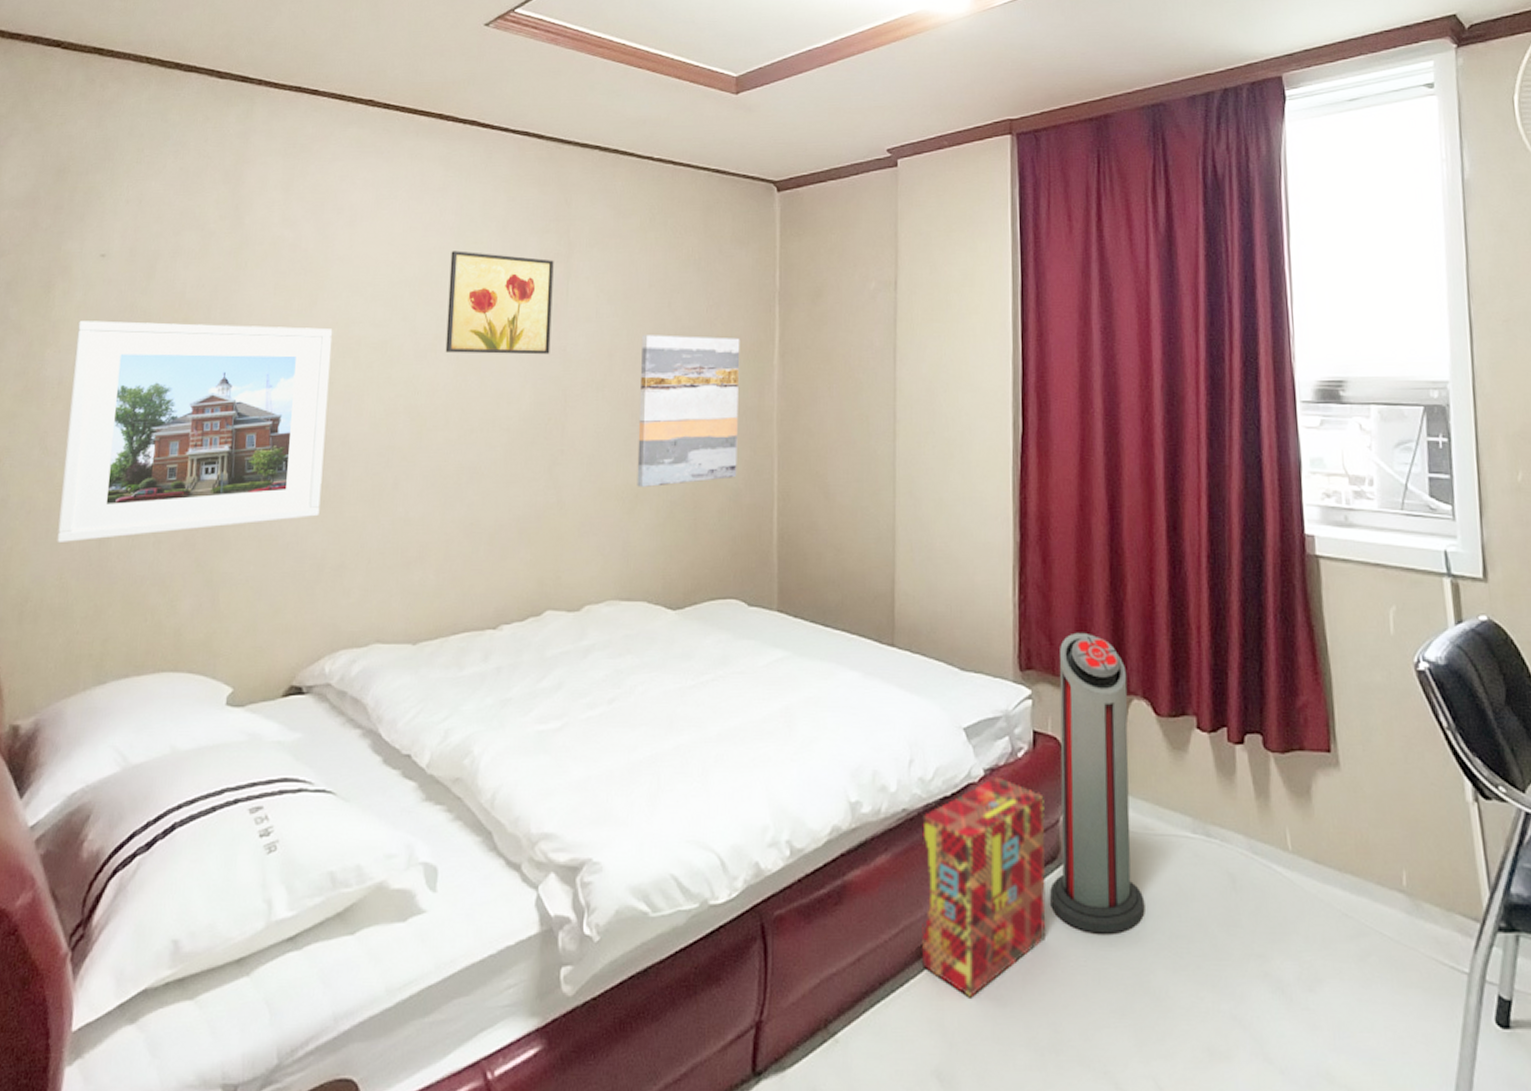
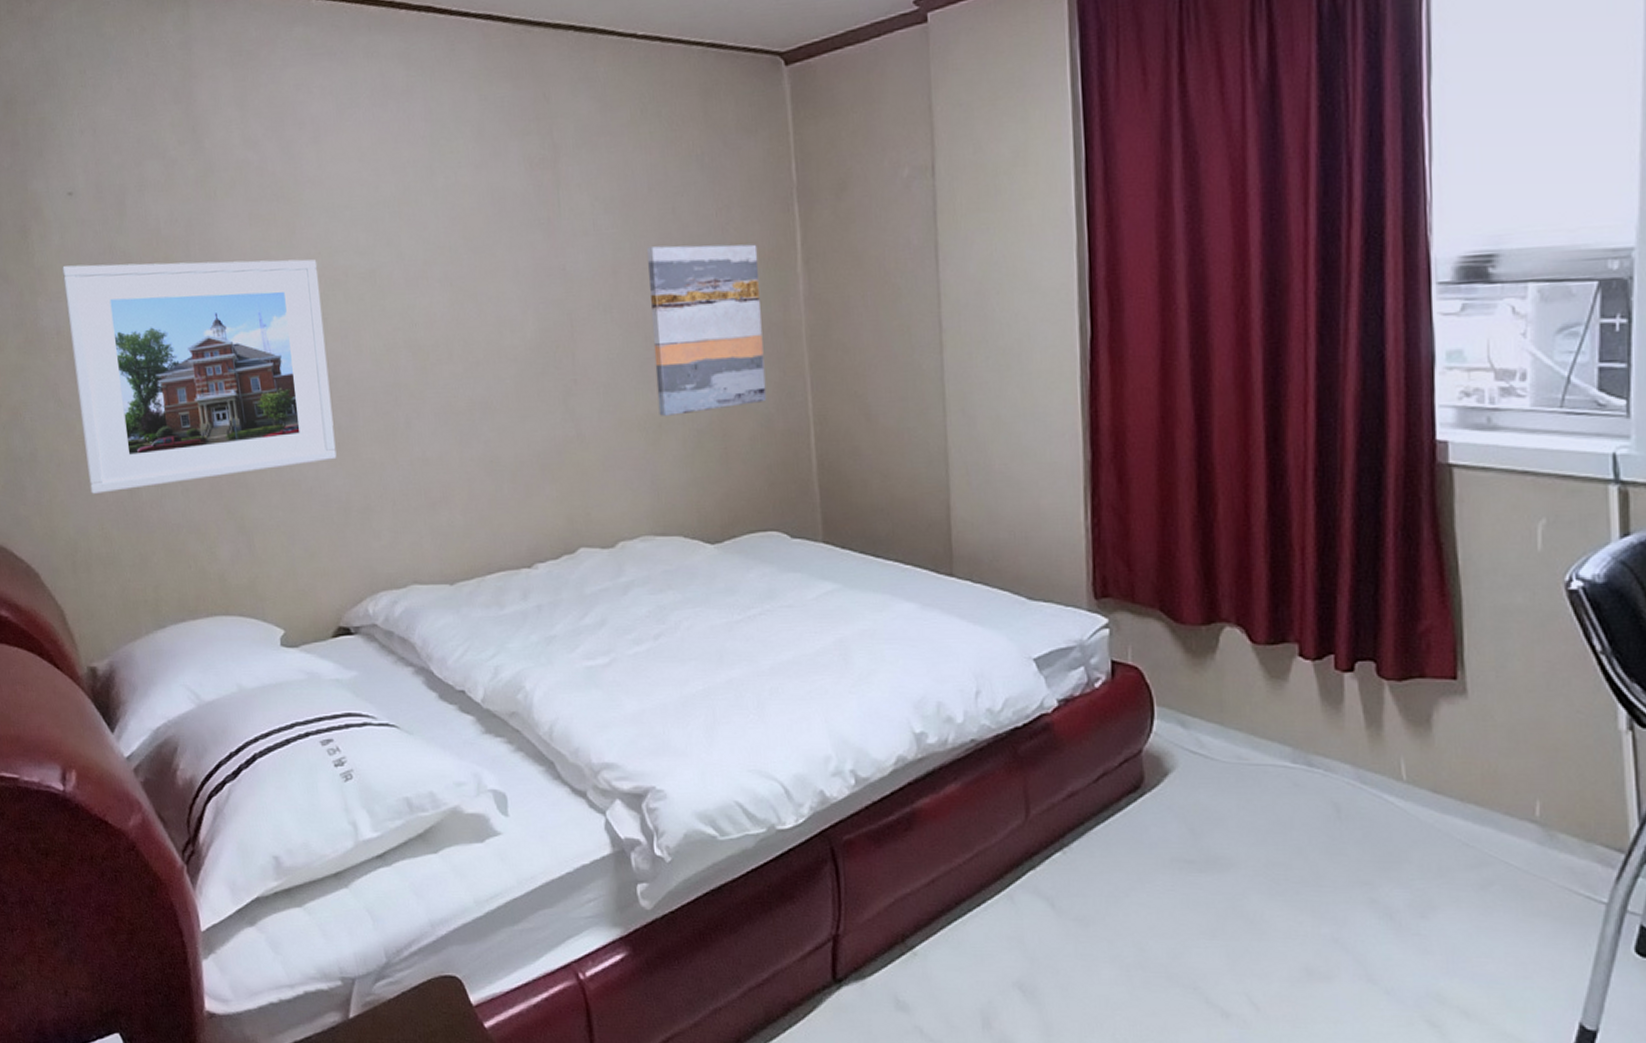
wall art: present [445,250,554,355] -> none [426,162,549,280]
product box: present [921,776,1046,998] -> none [992,707,1129,918]
air purifier: present [1050,632,1145,934] -> none [1133,556,1238,860]

